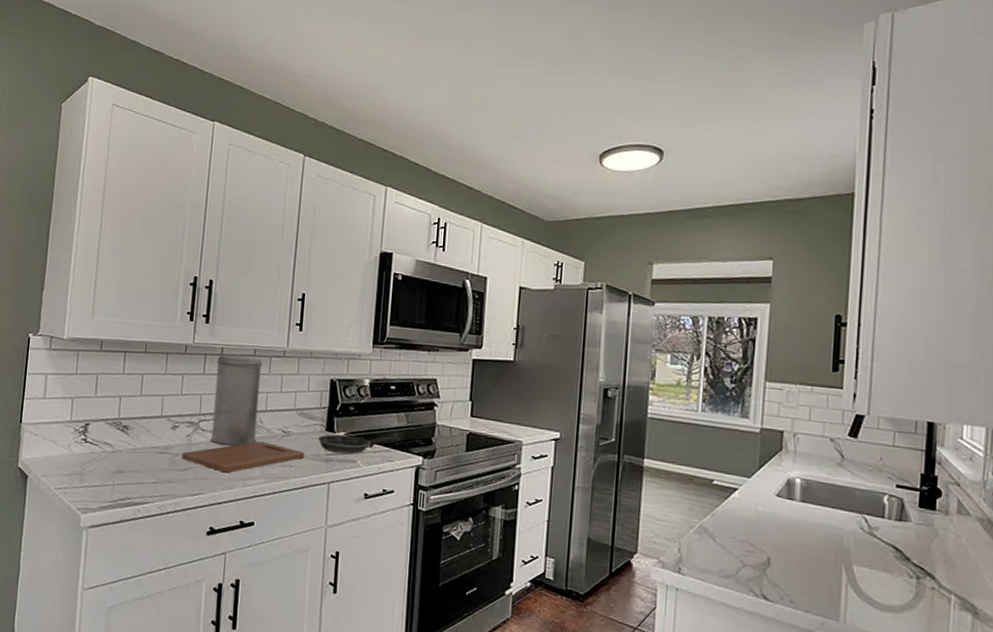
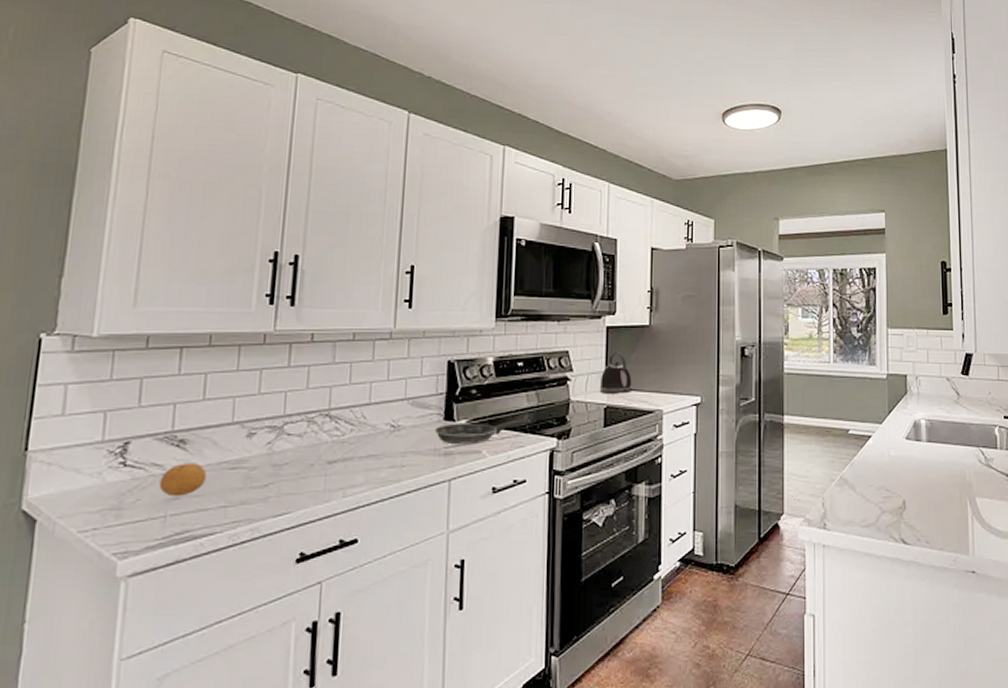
fruit: none [109,445,143,471] -> present [159,464,207,497]
cutting board: present [182,441,305,473] -> none [261,440,420,484]
canister: present [210,354,263,447] -> none [298,341,365,450]
kettle: none [463,383,496,423] -> present [599,351,634,394]

